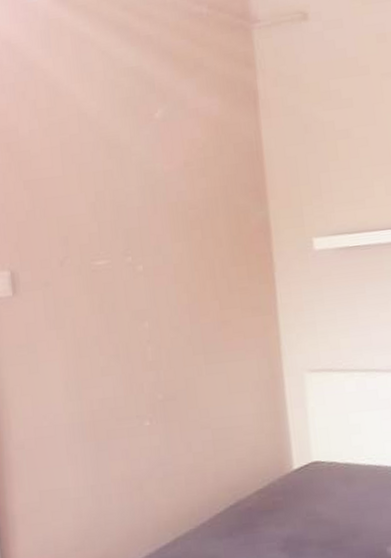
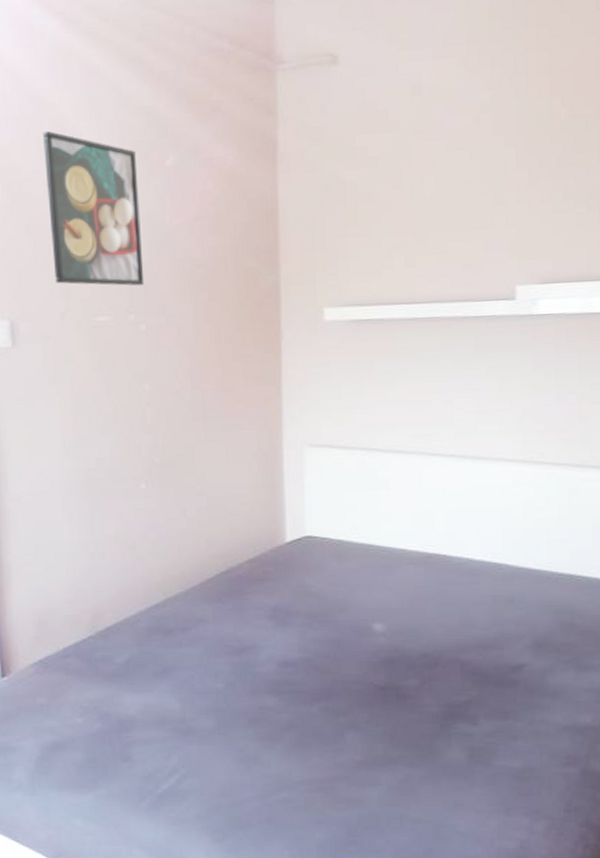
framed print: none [38,94,140,233] -> present [43,131,145,286]

